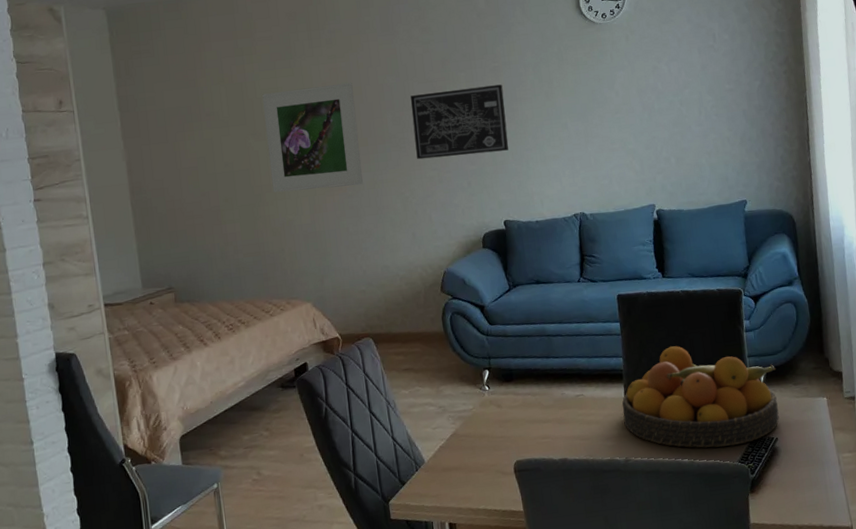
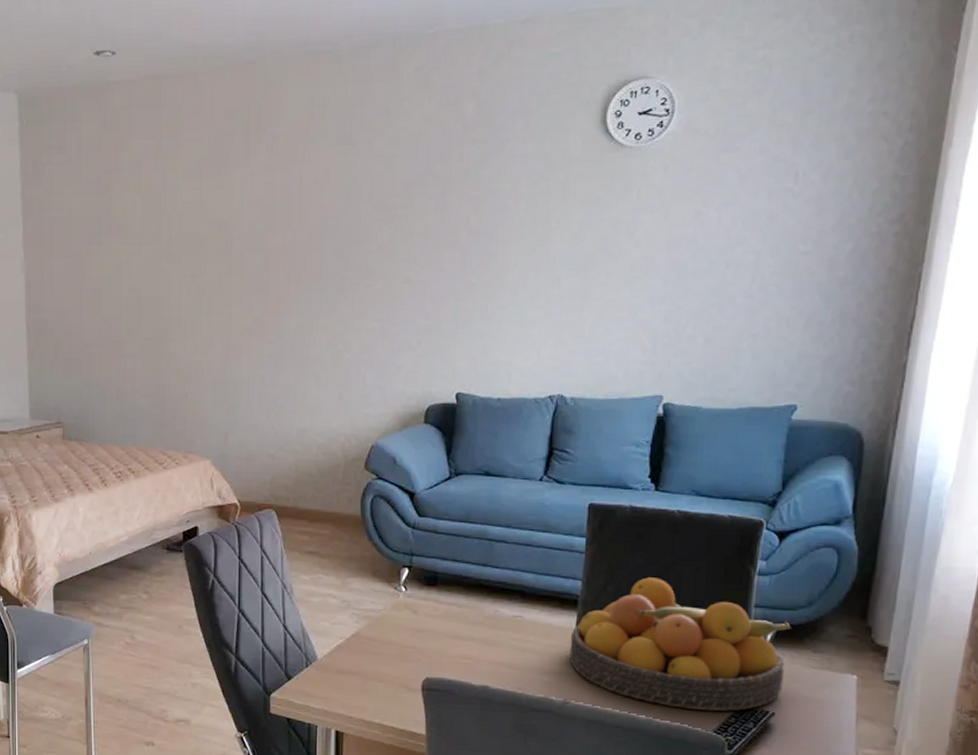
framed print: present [262,82,363,193] -> none [182,201,291,330]
wall art: present [410,84,509,160] -> none [358,219,482,306]

